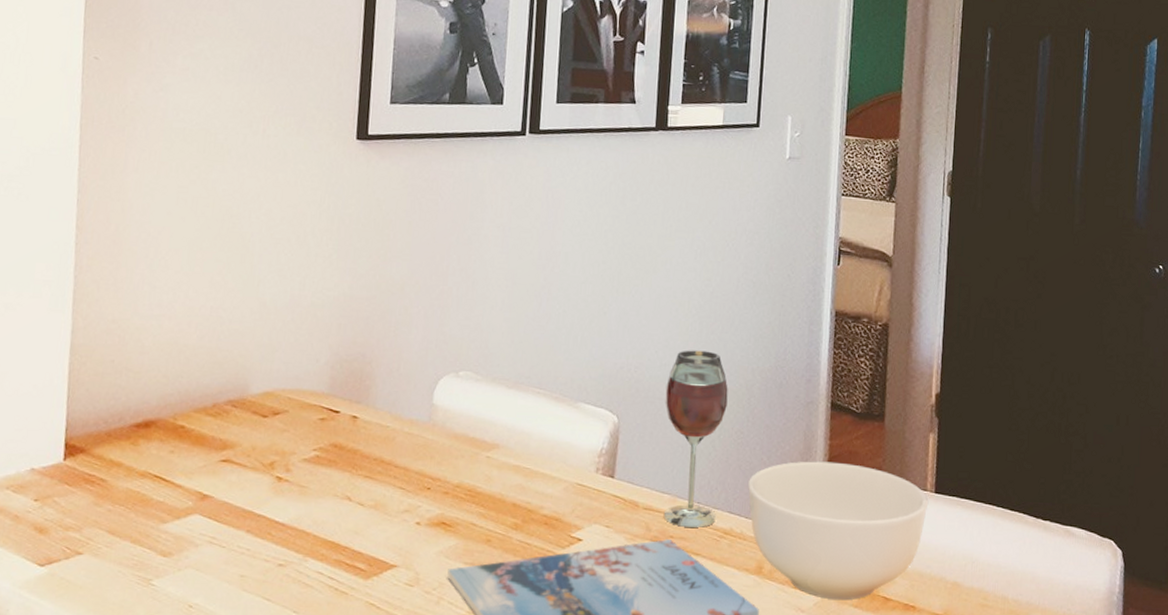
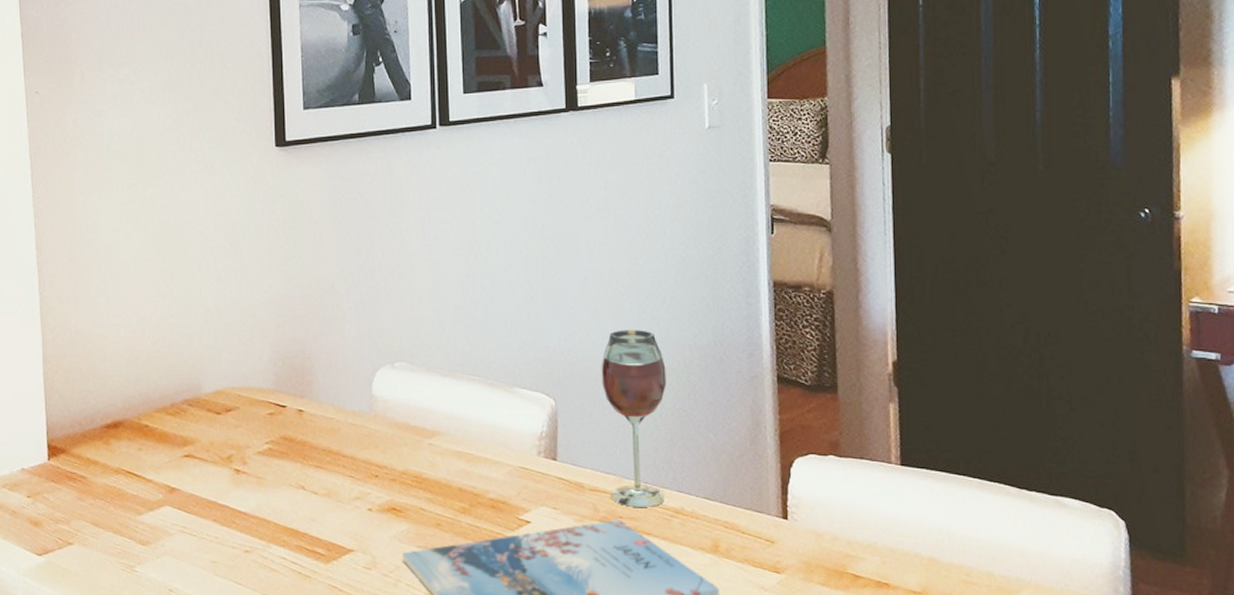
bowl: present [748,461,929,601] -> none [696,437,895,578]

